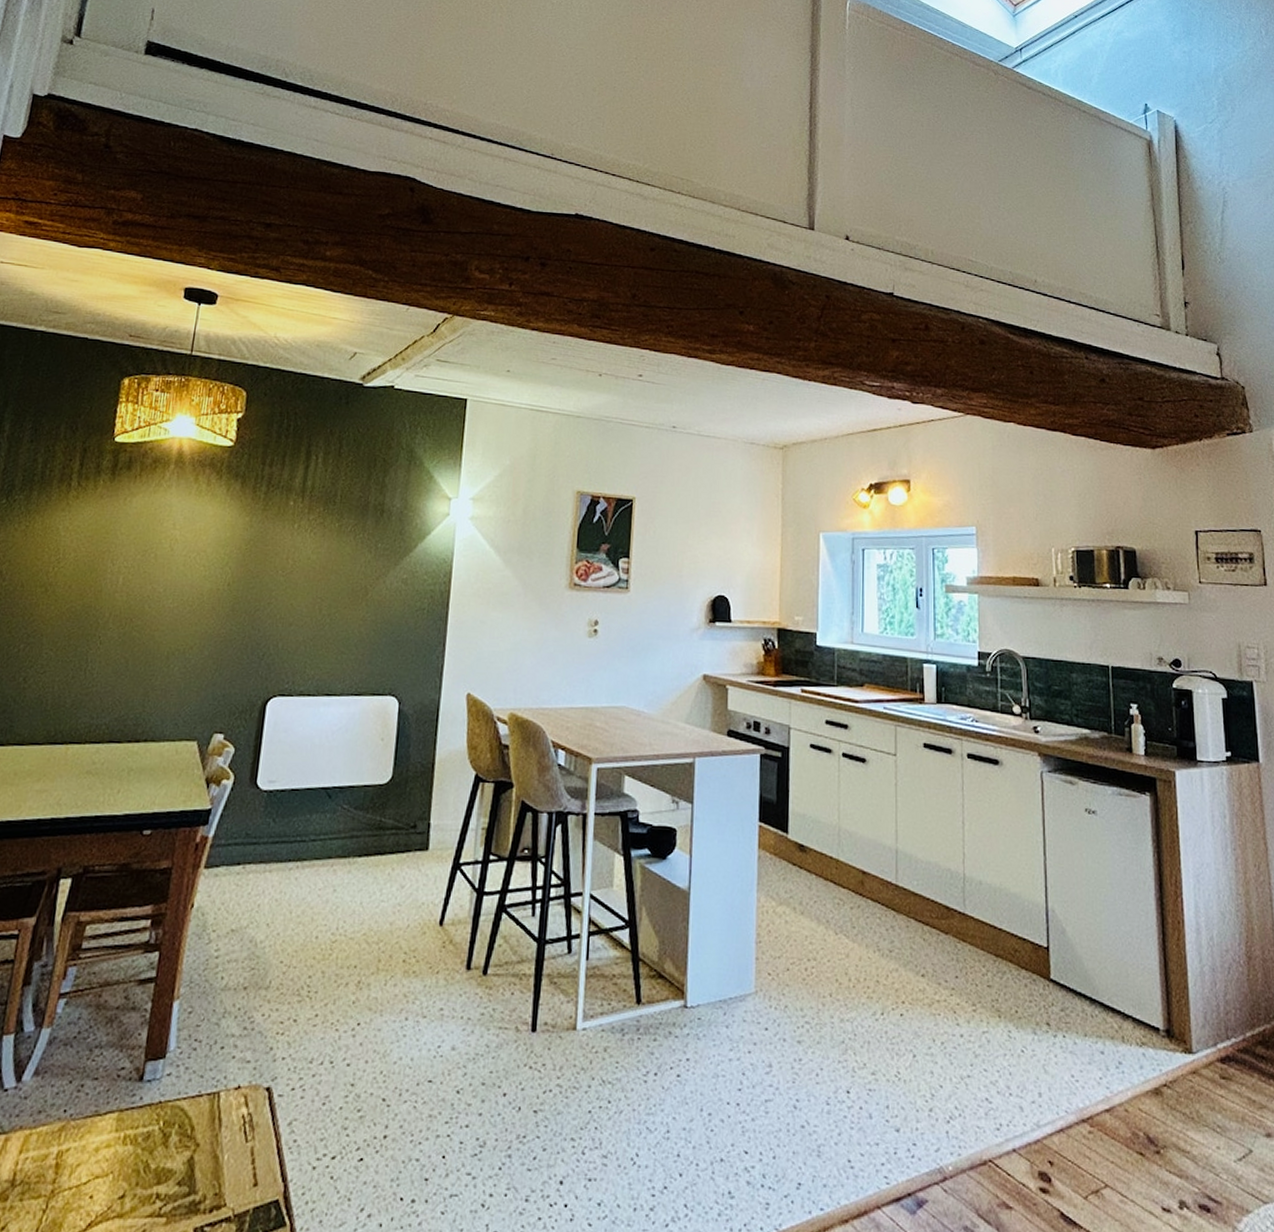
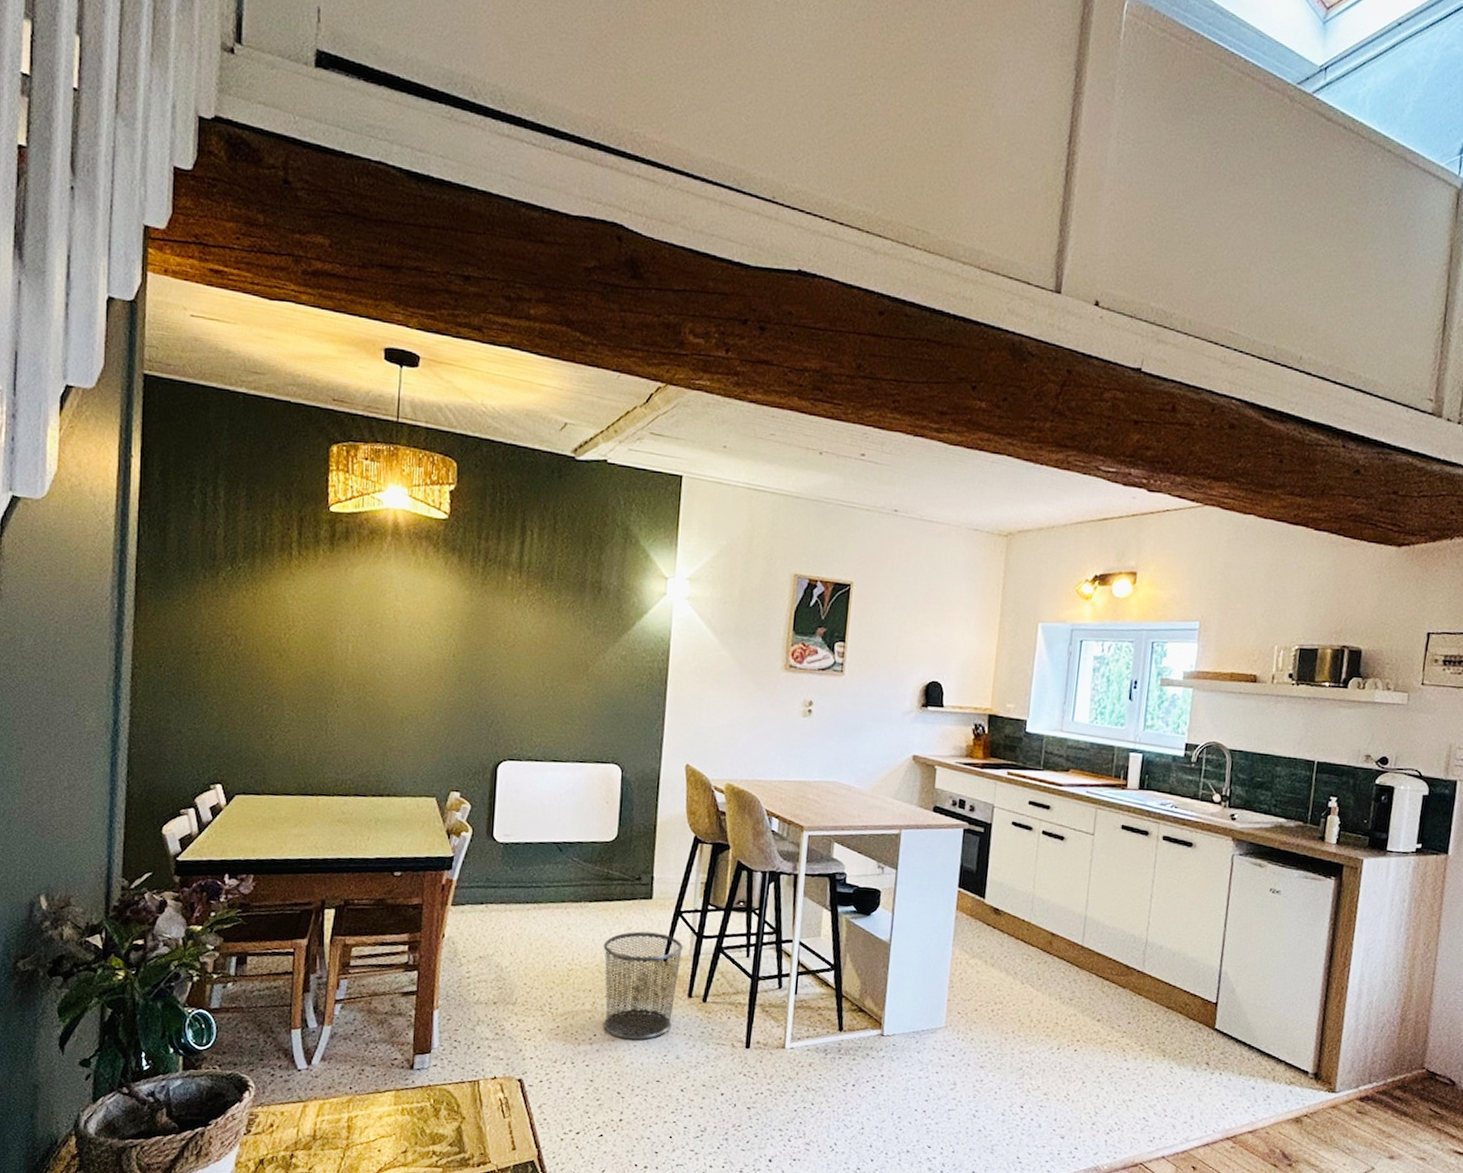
waste bin: none [369,890,461,1029] -> present [603,931,683,1041]

